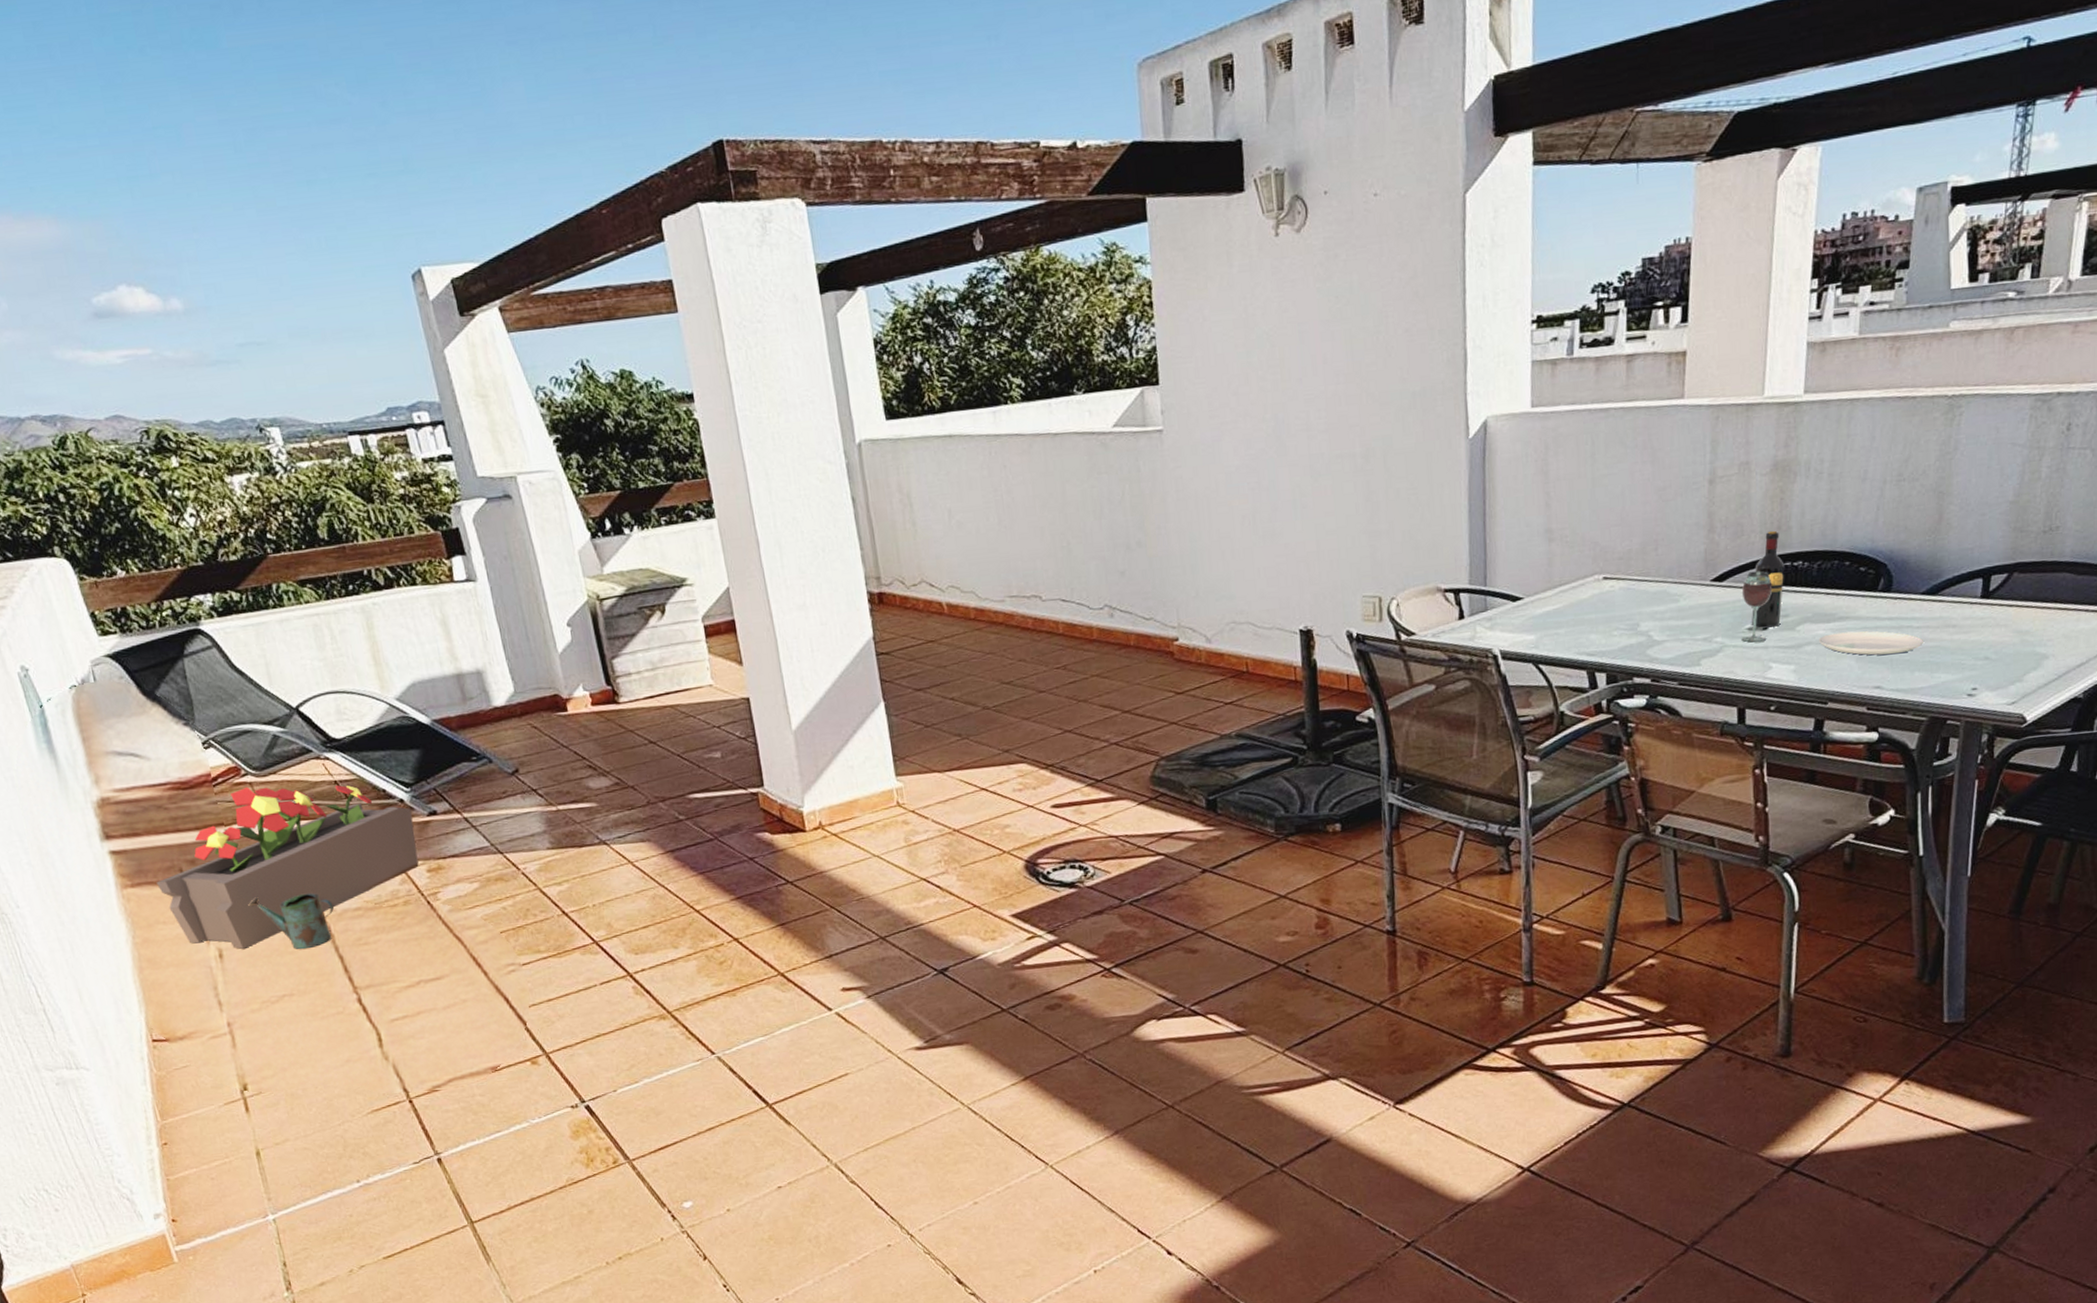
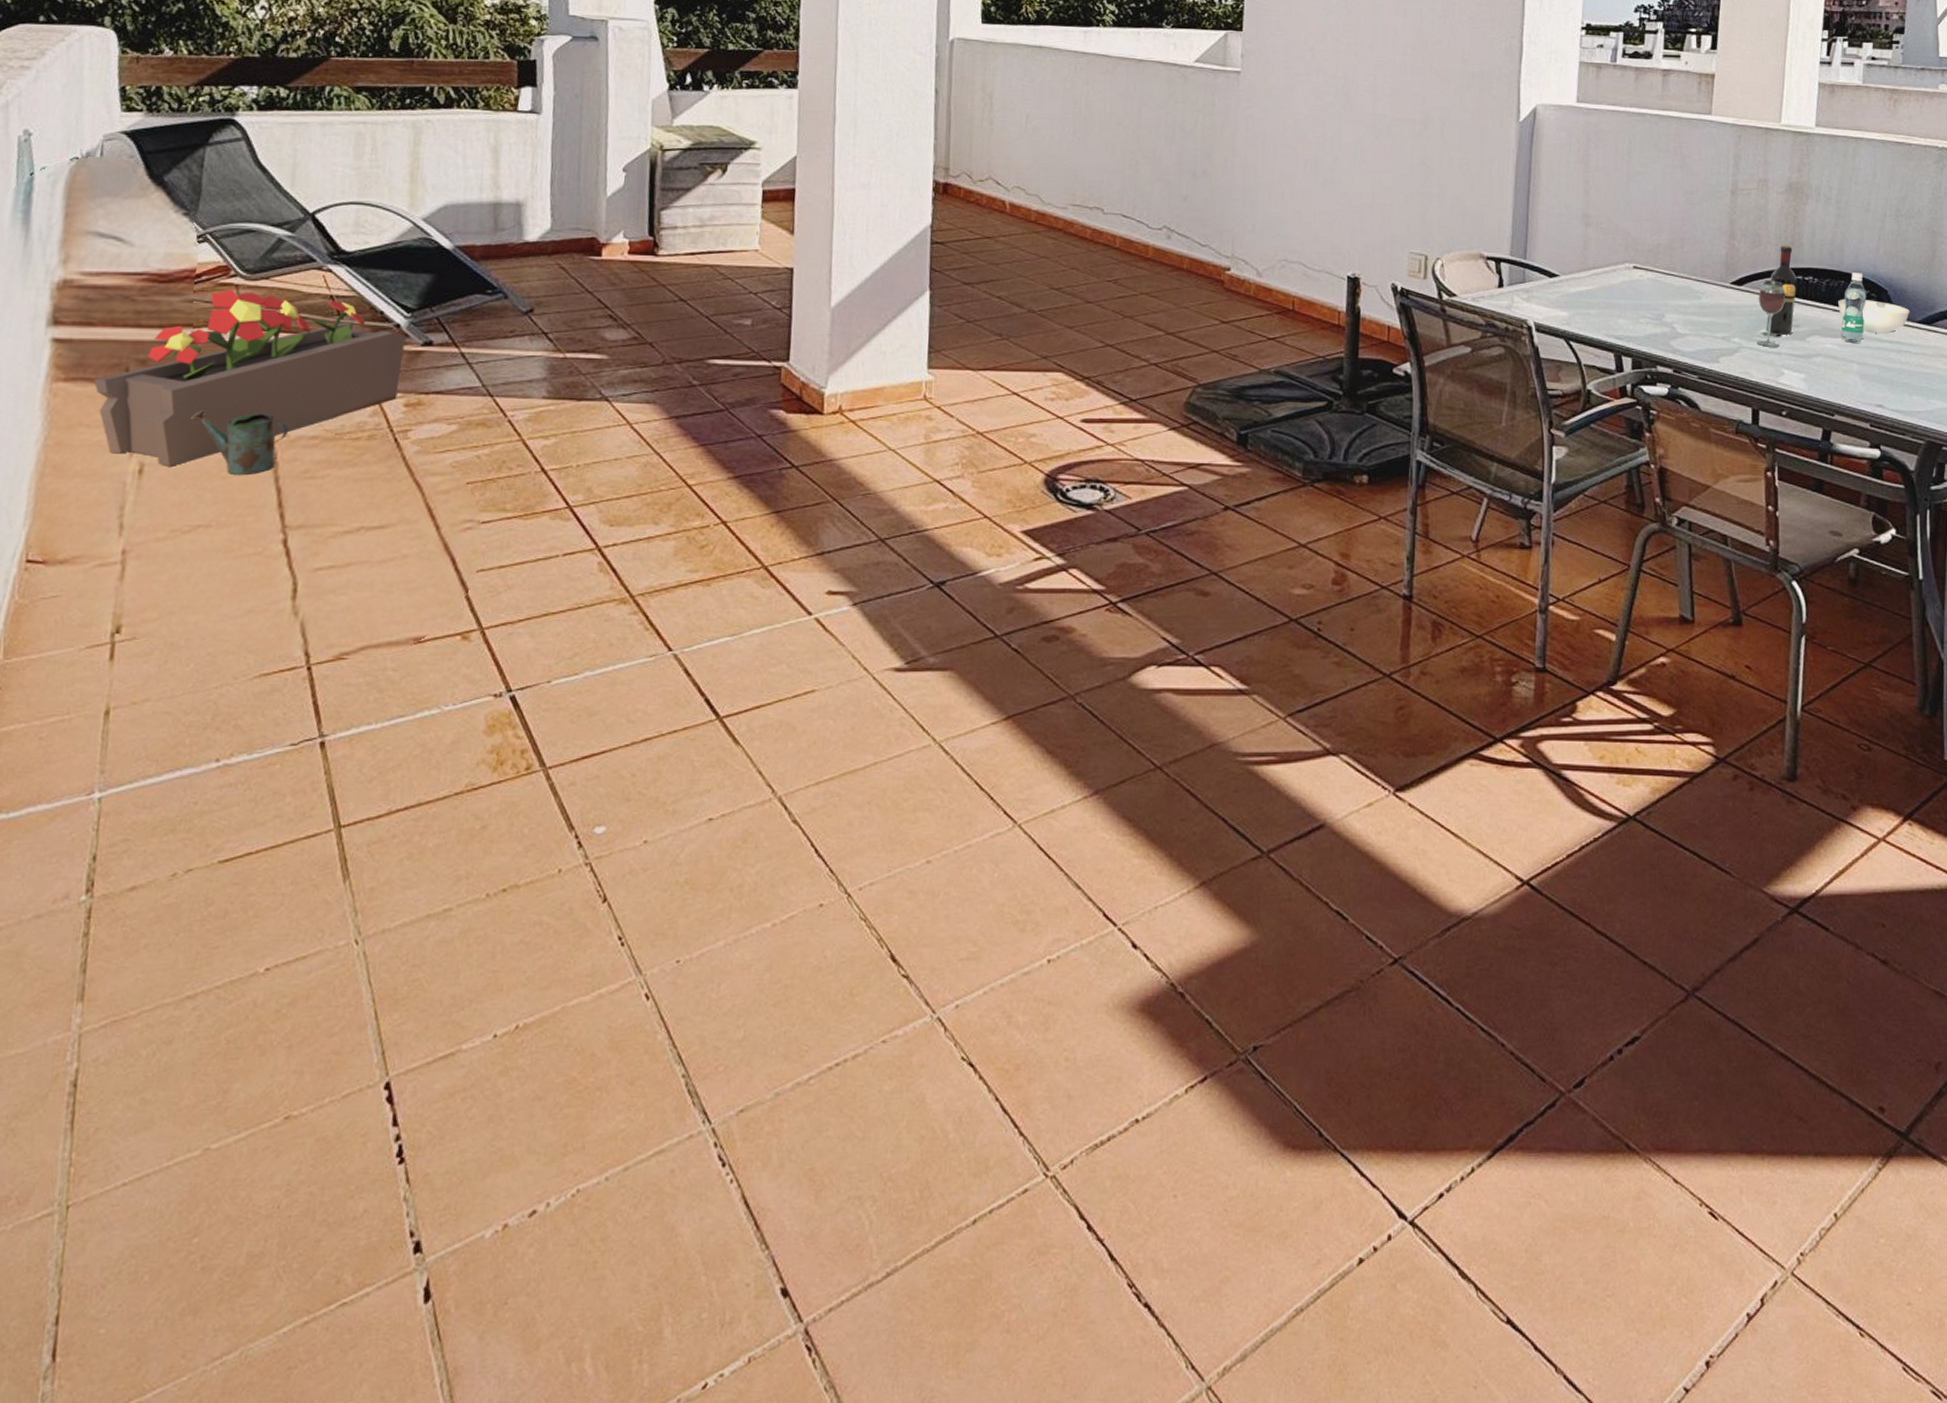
plate: present [1818,631,1923,656] -> none [1826,349,1920,376]
bowl: none [1831,577,1912,613] -> present [1838,299,1910,334]
bottle: none [1834,549,1864,626] -> present [1840,272,1867,344]

